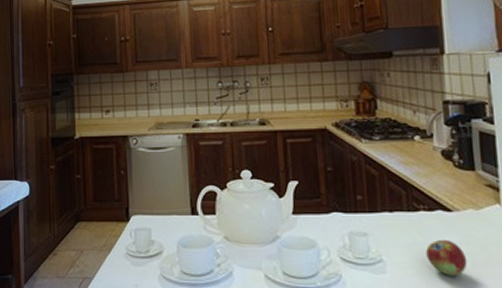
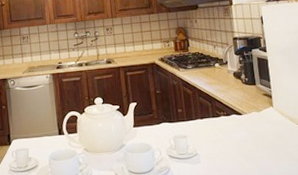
fruit: present [426,239,468,276] -> none [226,134,254,160]

